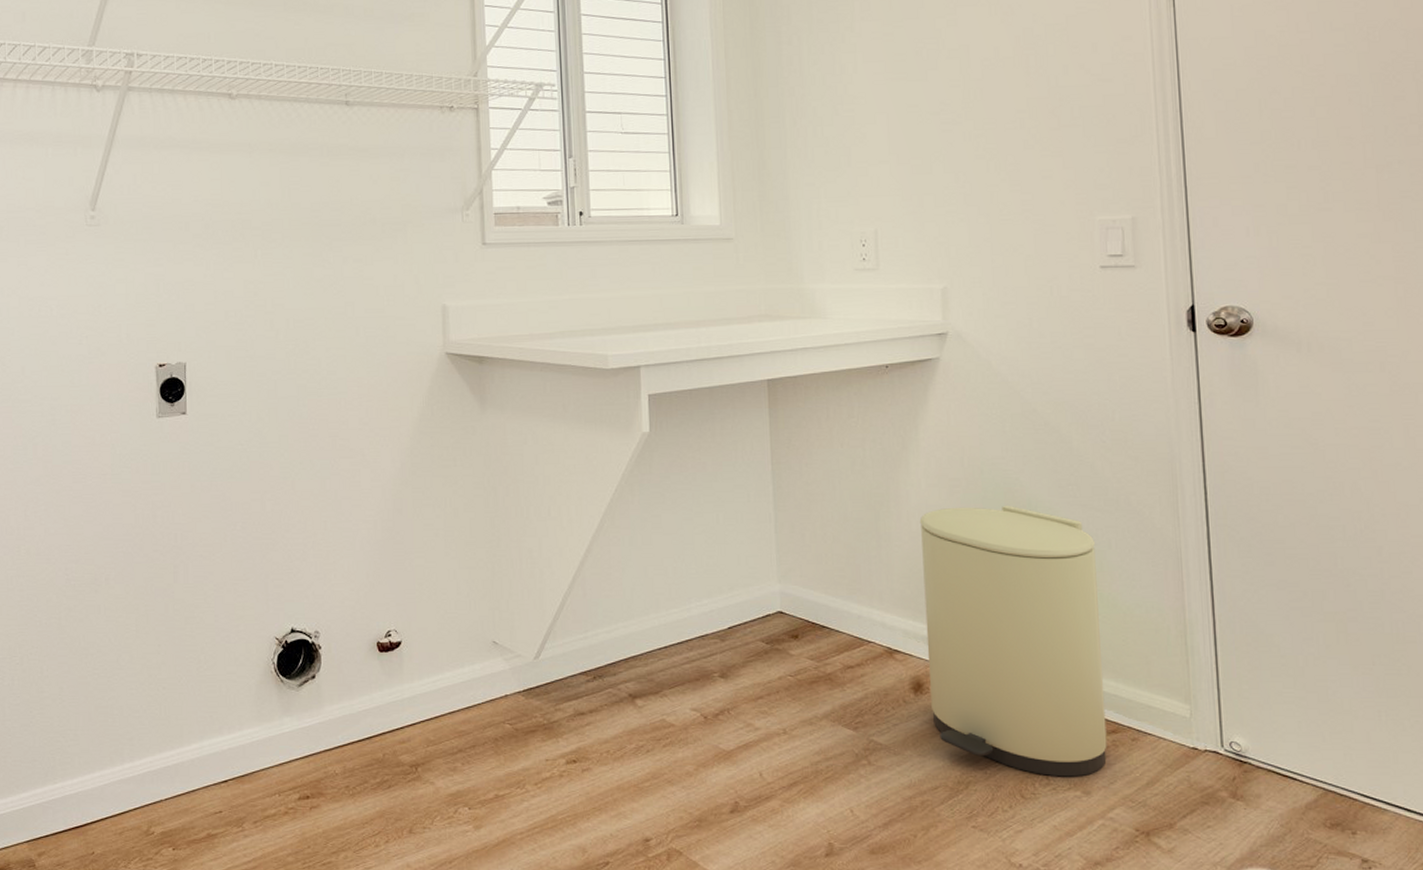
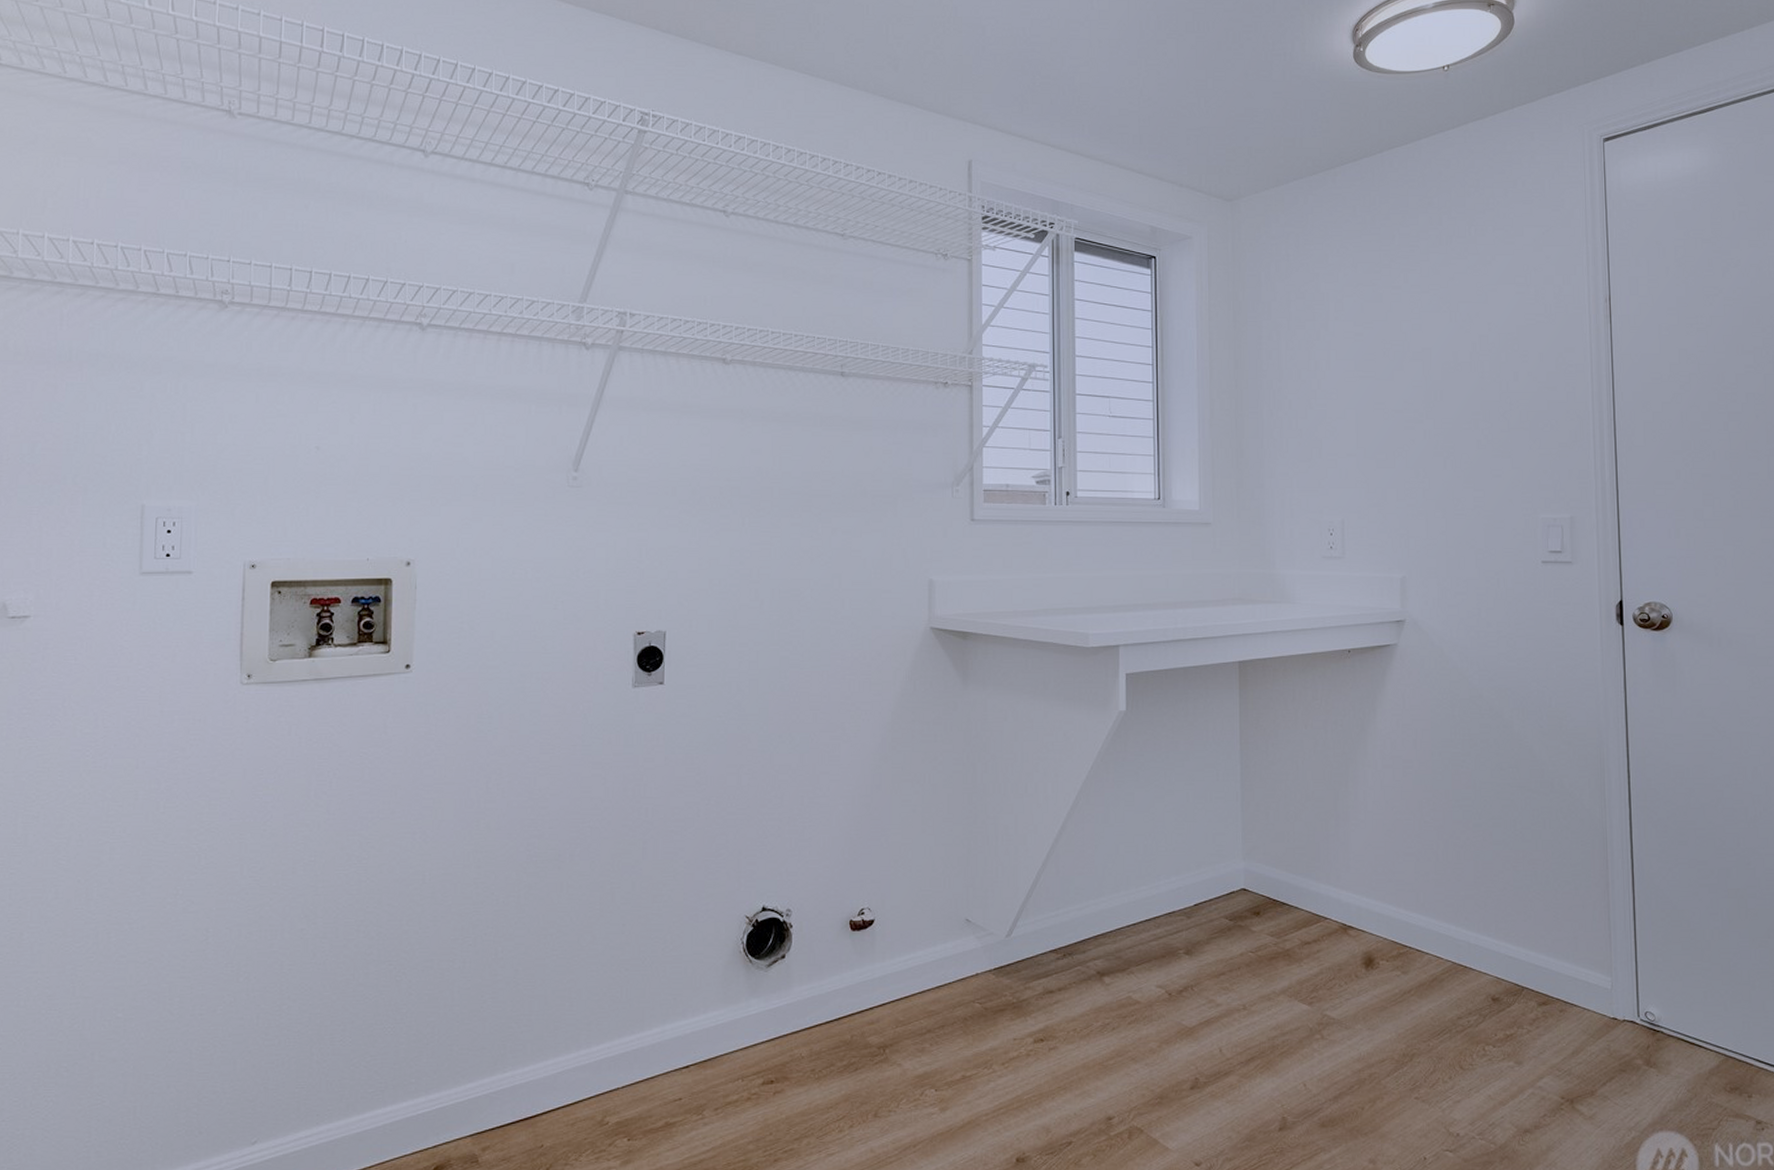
pedal bin: present [919,505,1107,777] -> none [1375,786,1538,1048]

